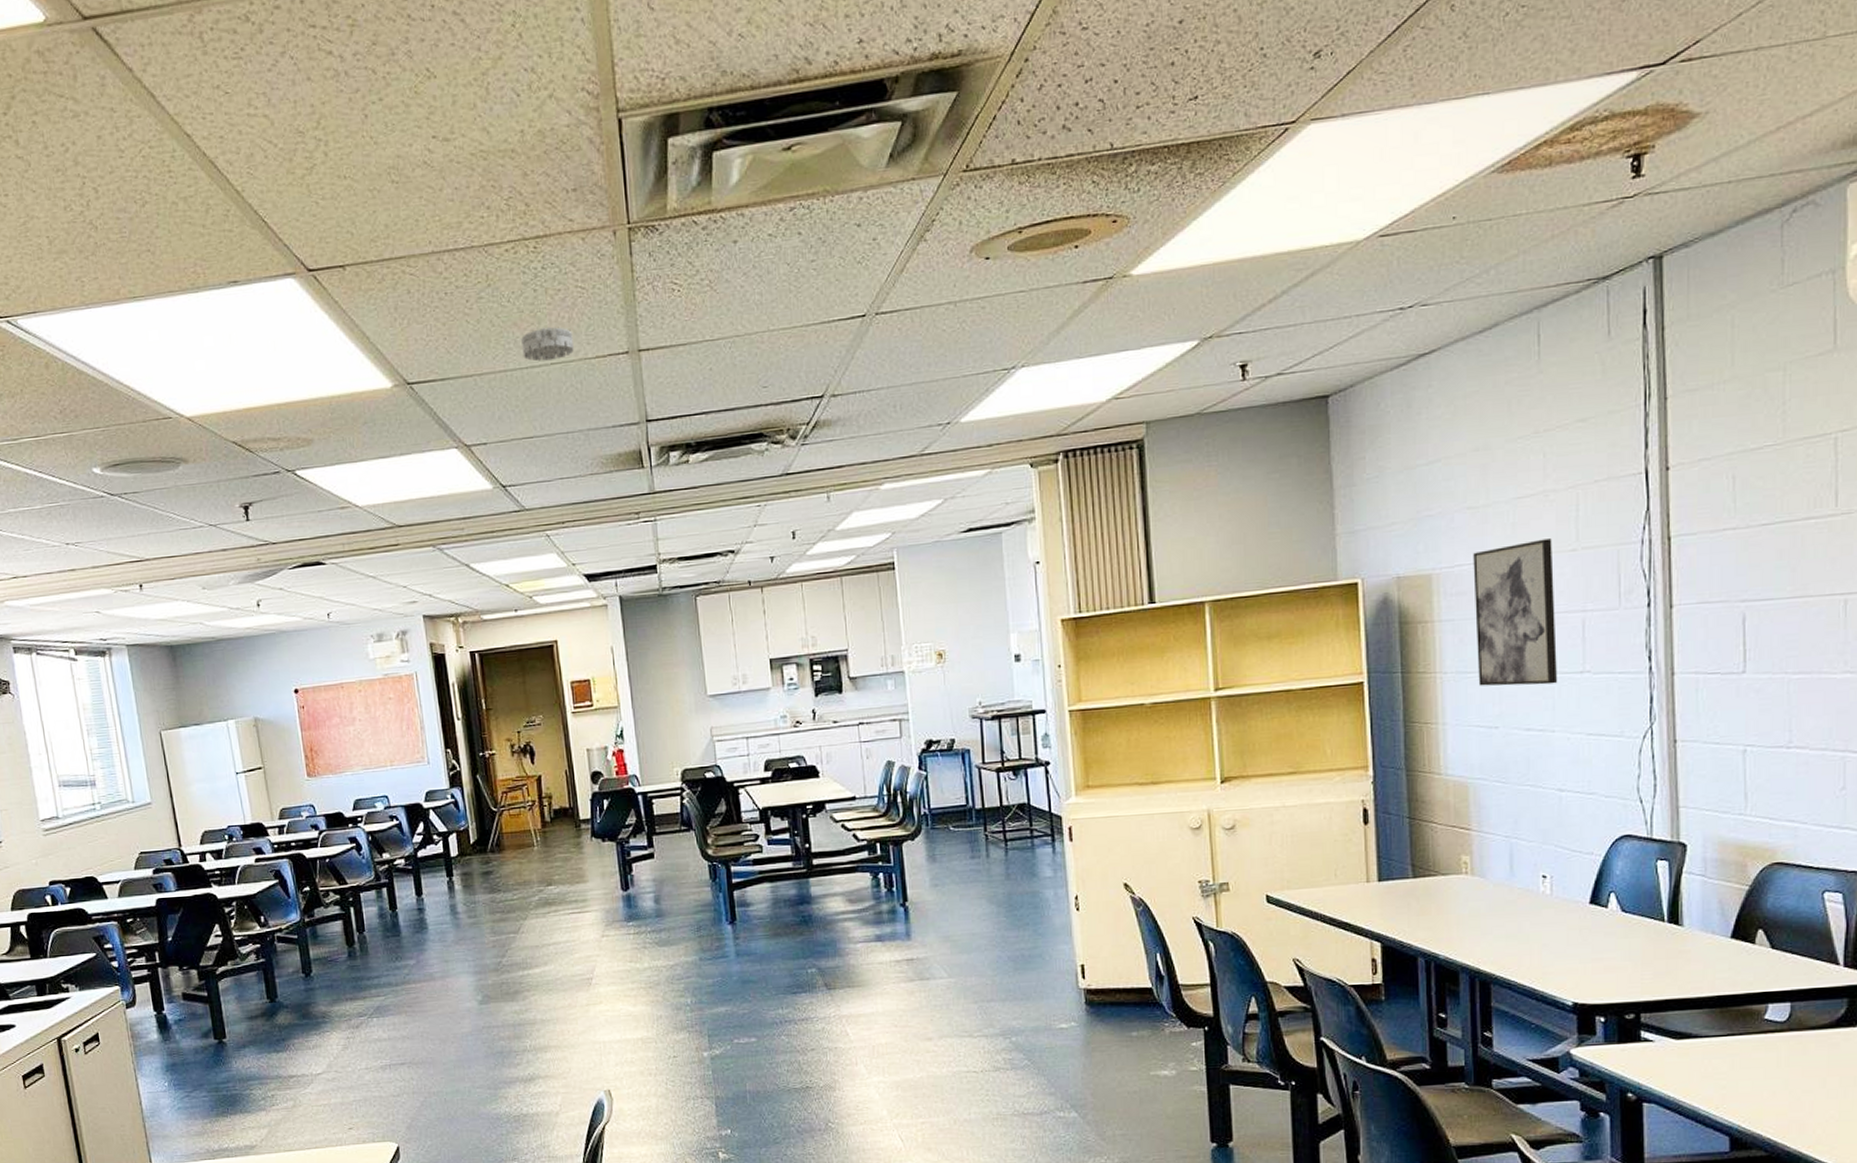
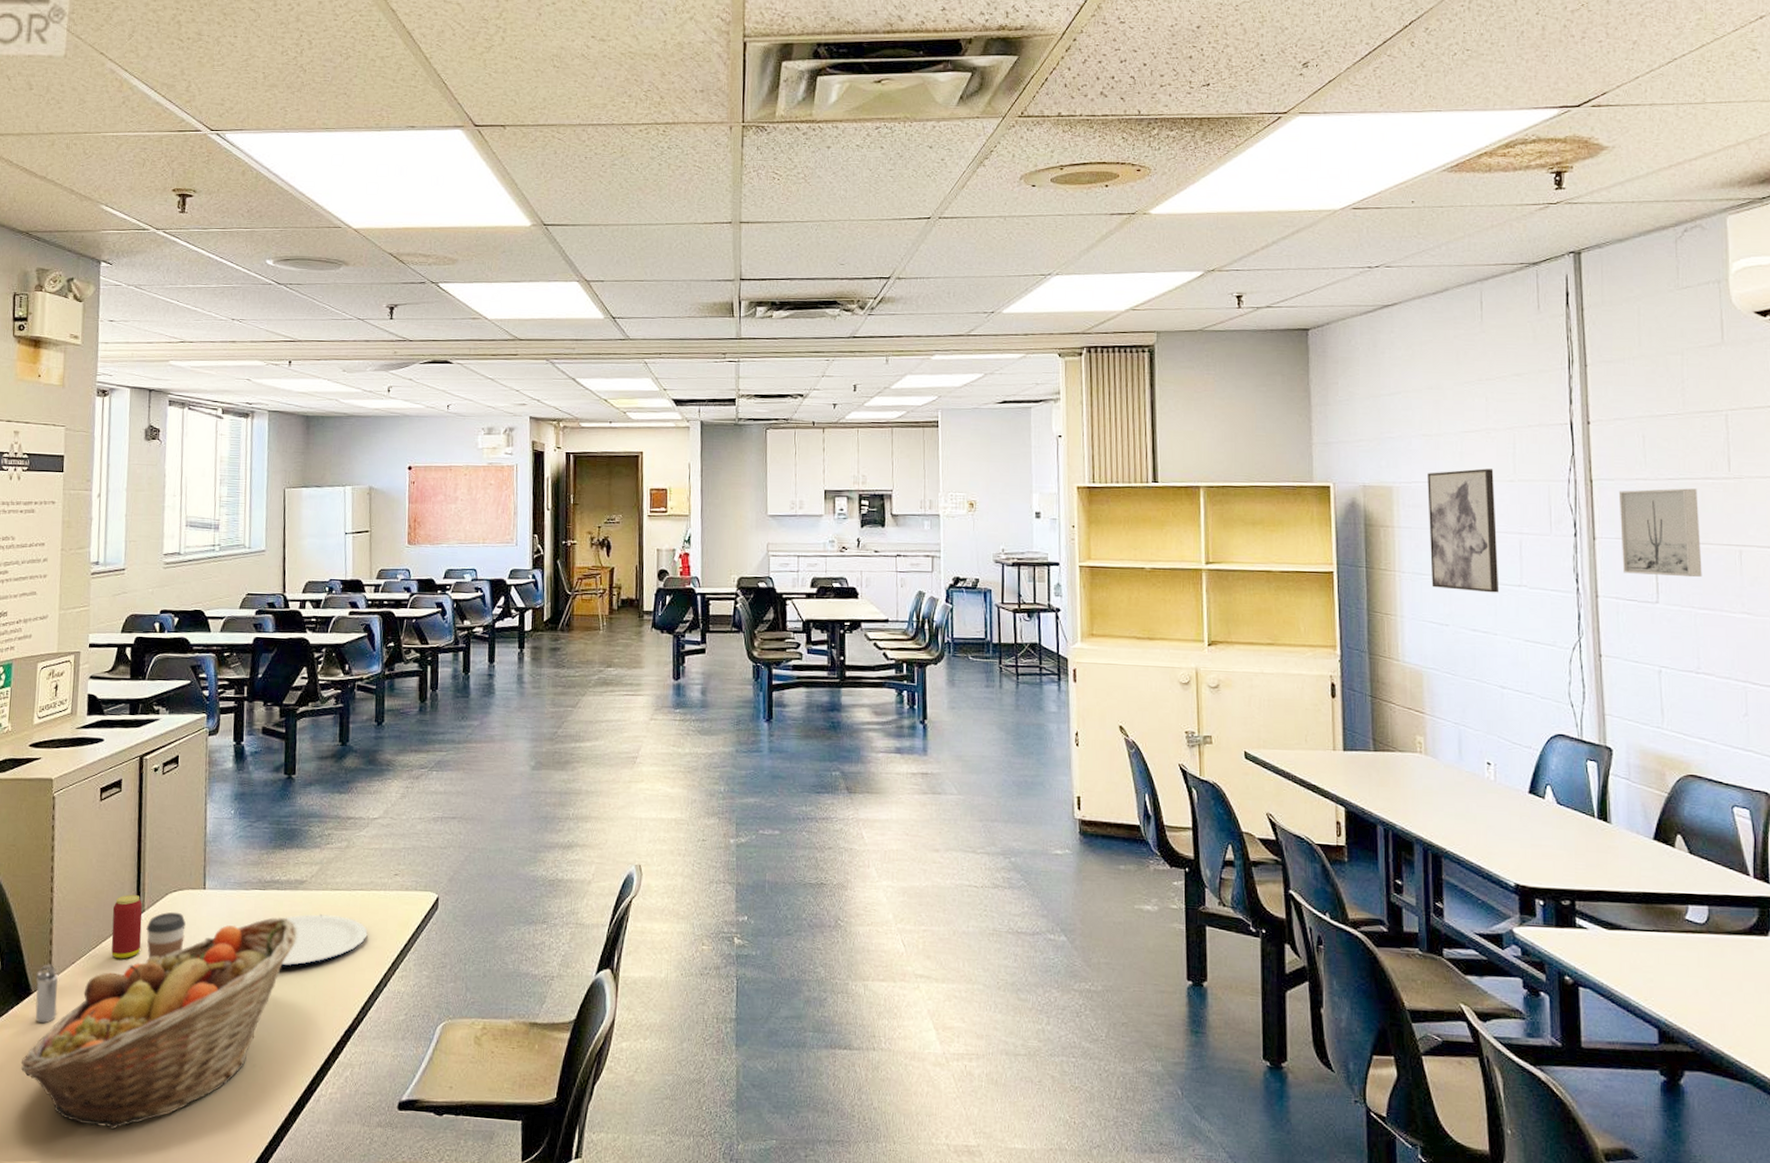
smoke detector: present [521,326,574,362] -> none [643,194,687,221]
wall art: none [1701,532,1799,643] -> present [1618,488,1702,578]

